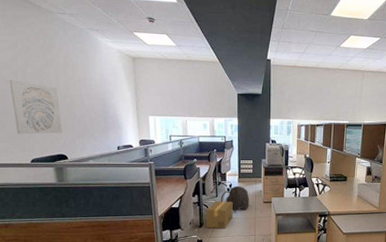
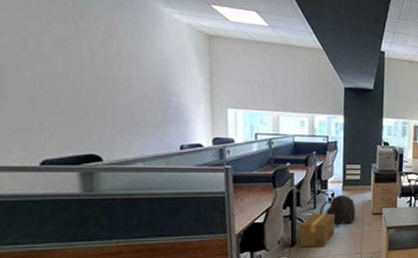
wall art: present [9,80,62,135] -> none [11,50,96,127]

